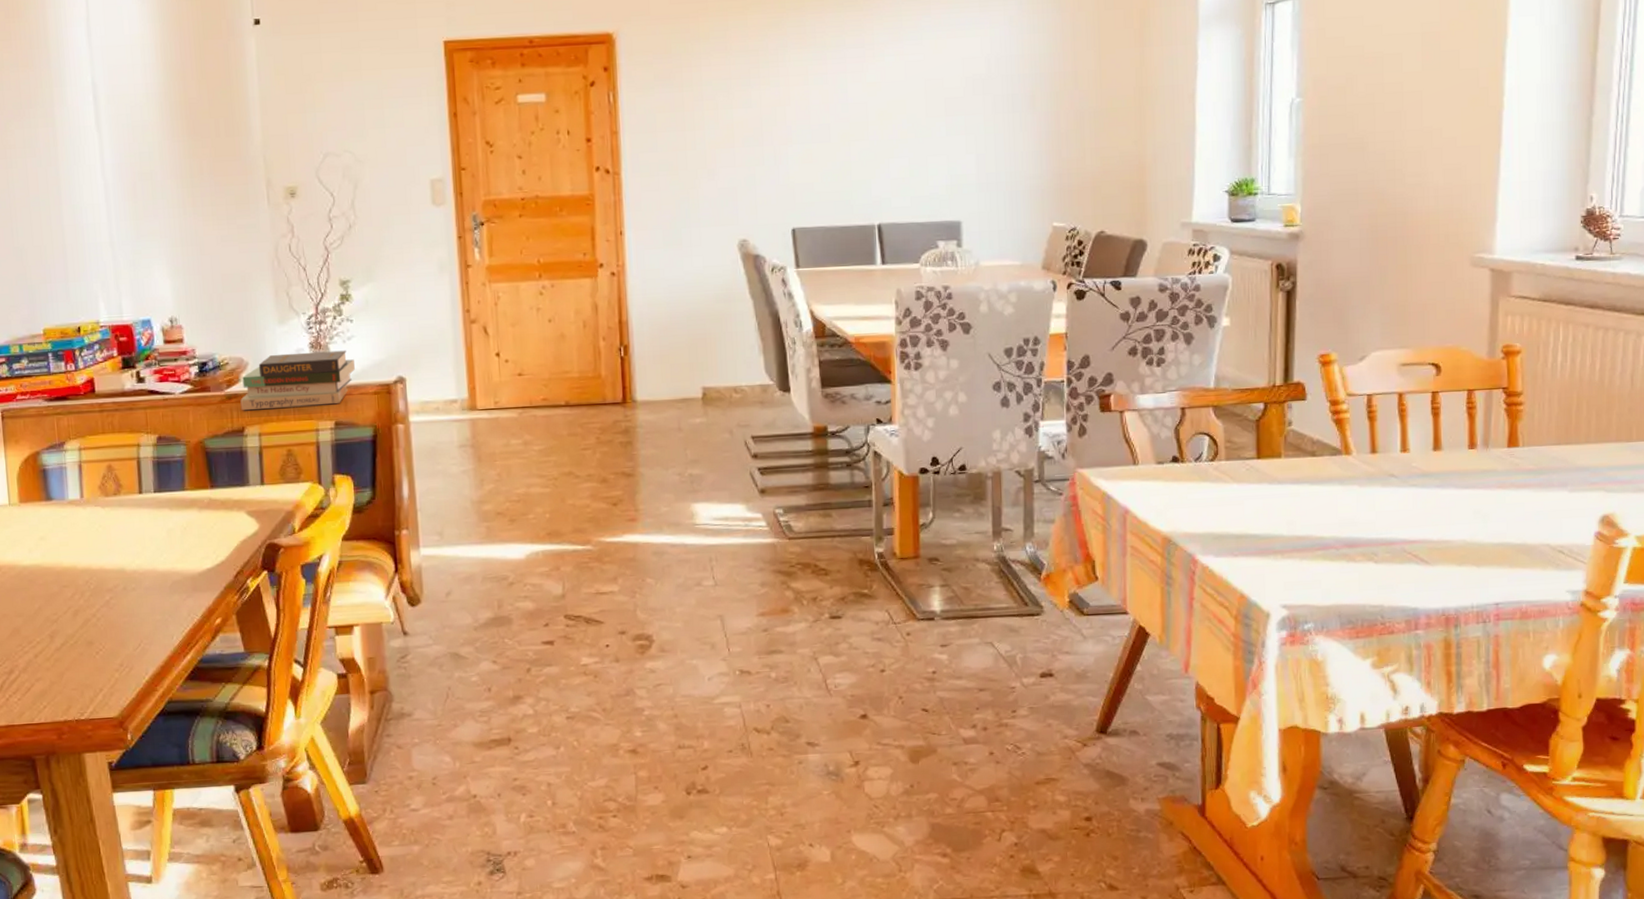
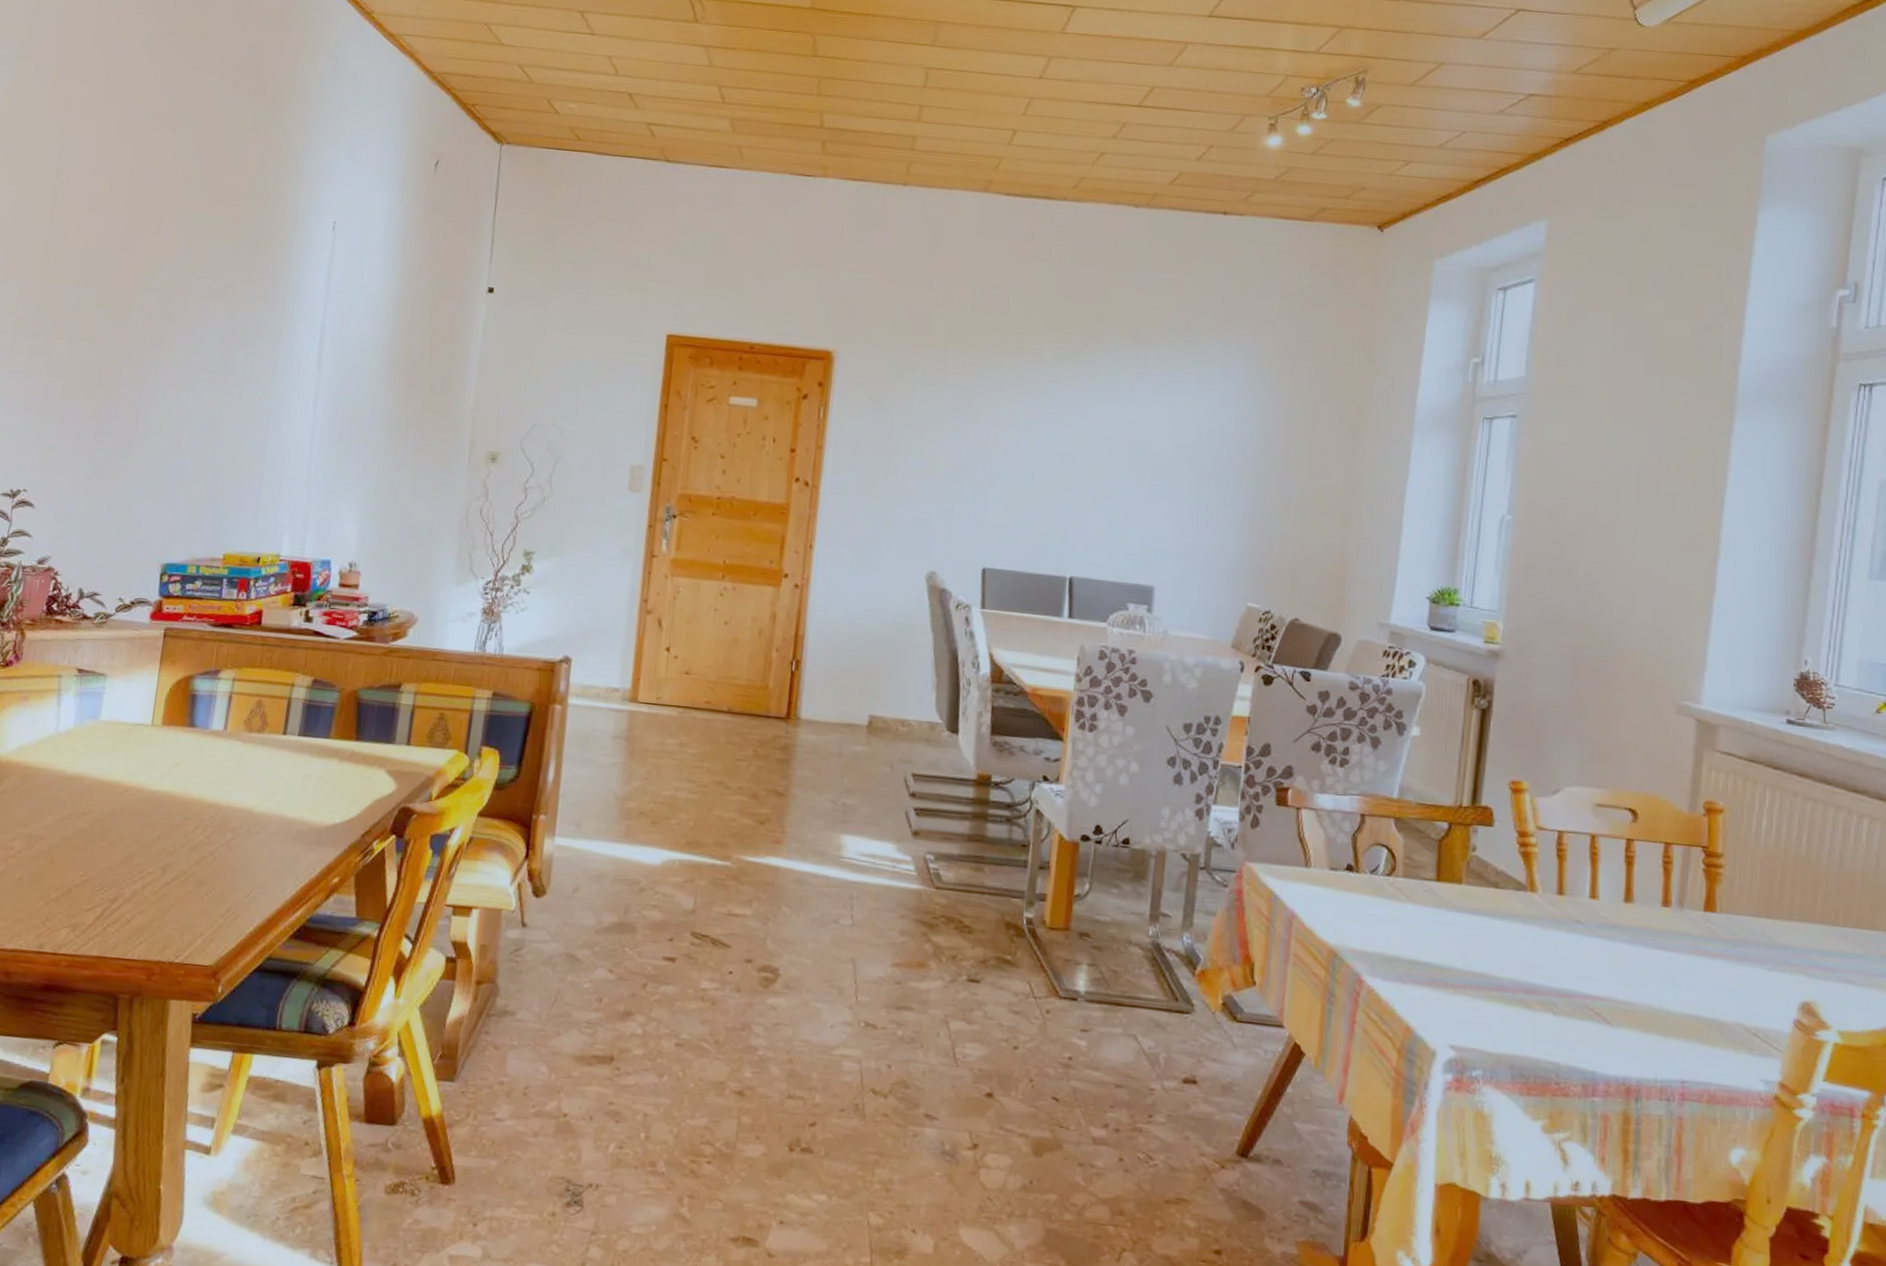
books: present [240,350,355,411] -> none [402,614,524,675]

